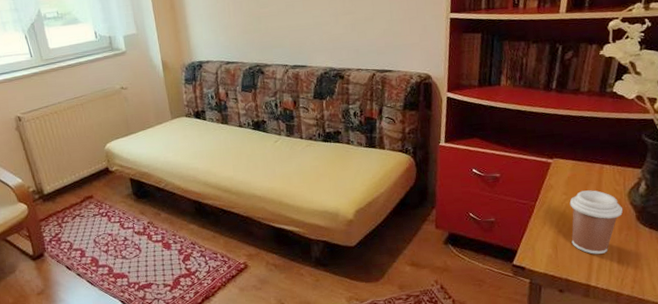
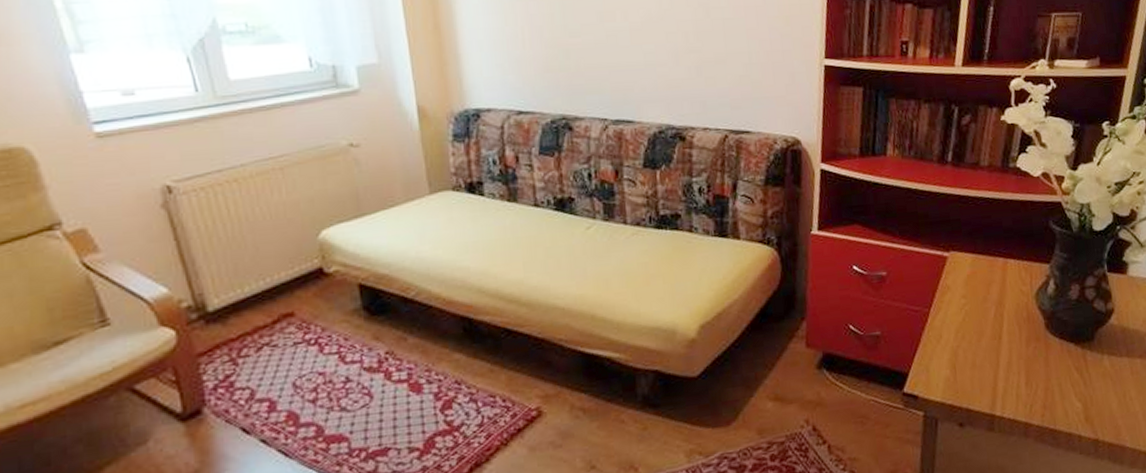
coffee cup: present [569,190,623,254] -> none [969,291,1030,375]

